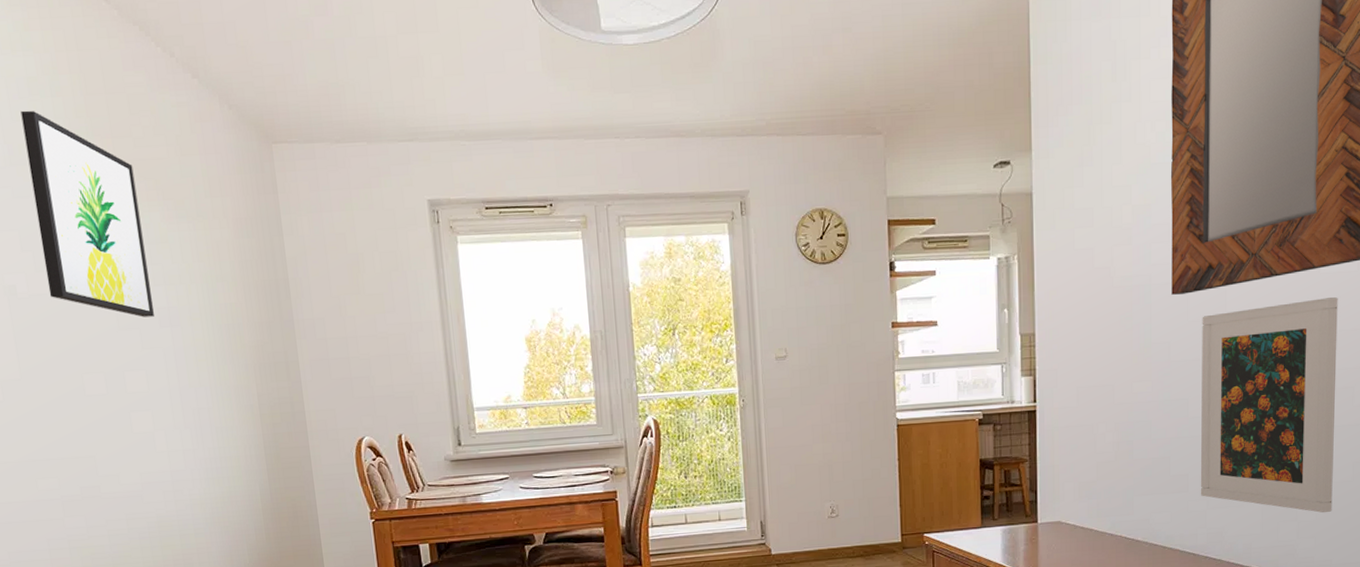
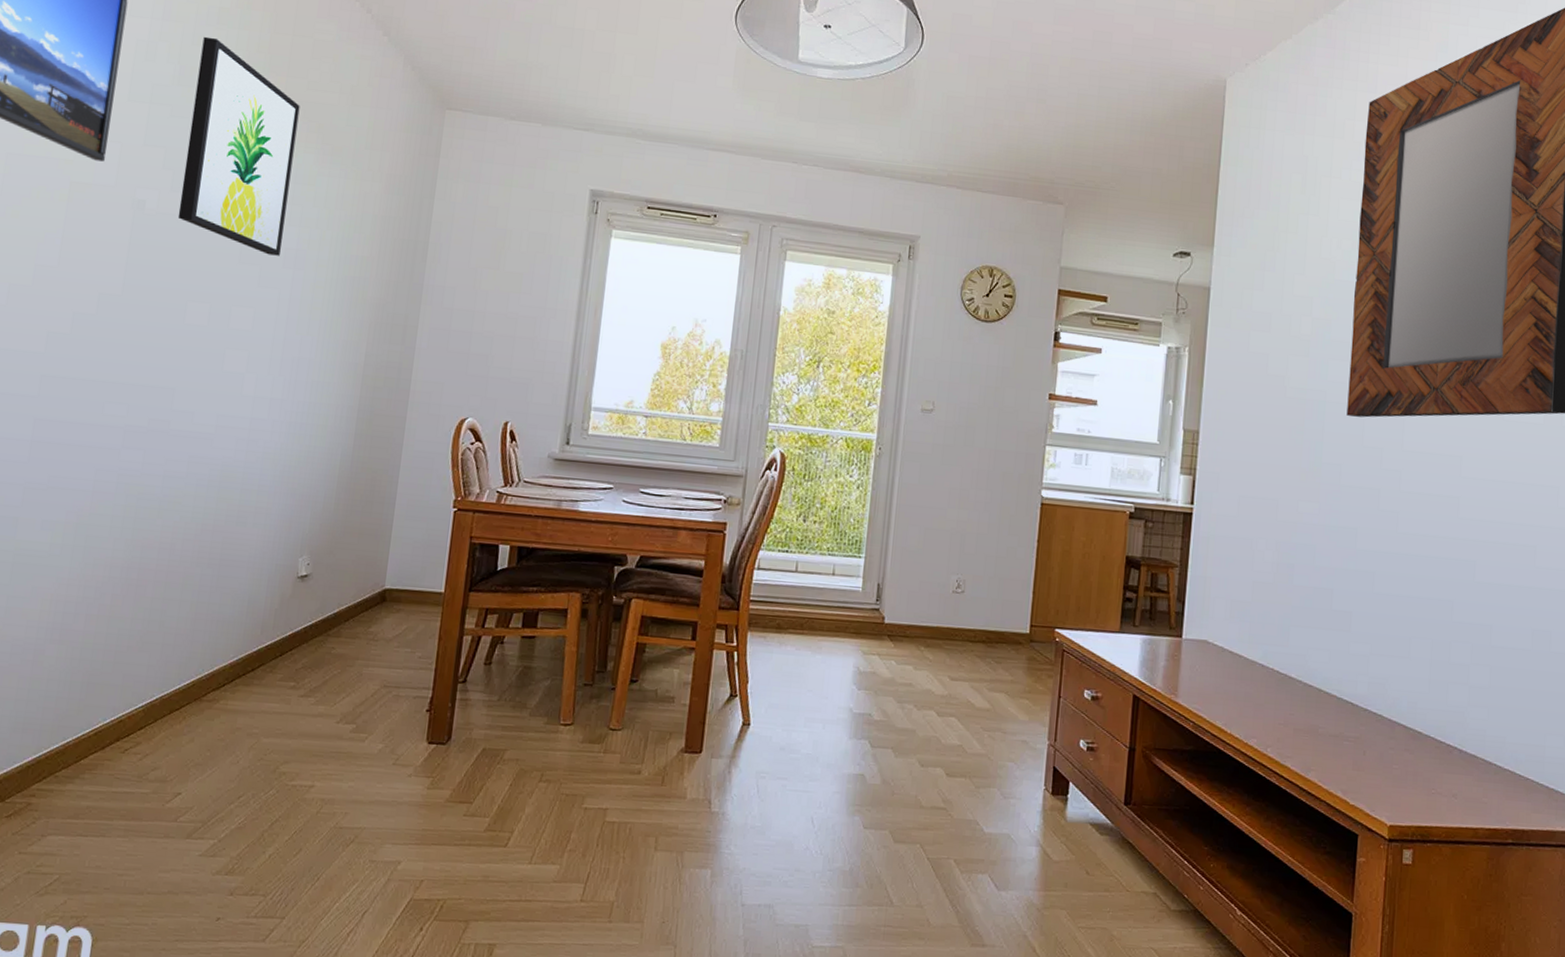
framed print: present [1200,297,1338,513] -> none [1363,443,1522,682]

